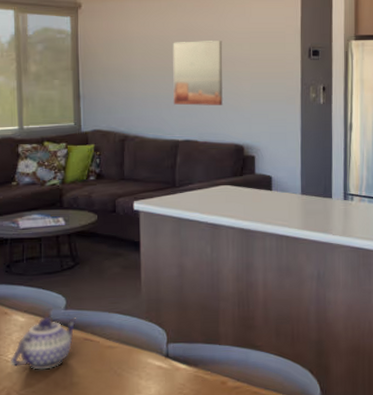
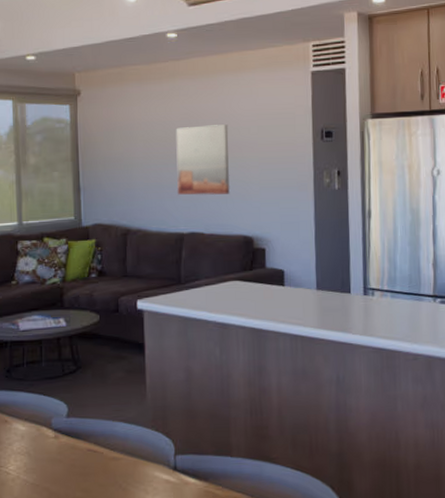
teapot: present [10,316,78,370] -> none [10,425,81,483]

